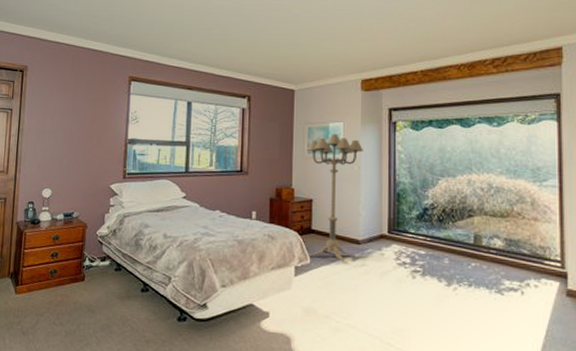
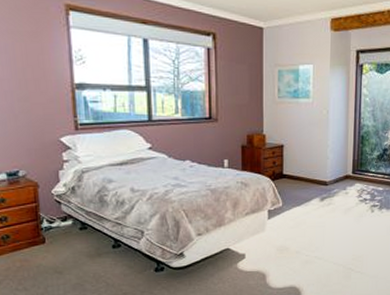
floor lamp: present [306,134,363,262] -> none [277,77,332,203]

